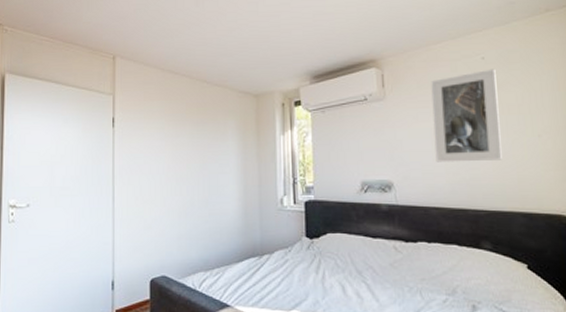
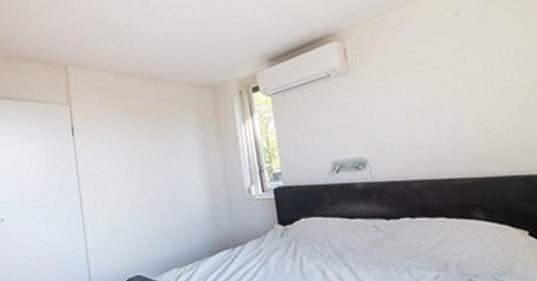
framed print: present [431,69,502,162] -> none [399,23,489,133]

